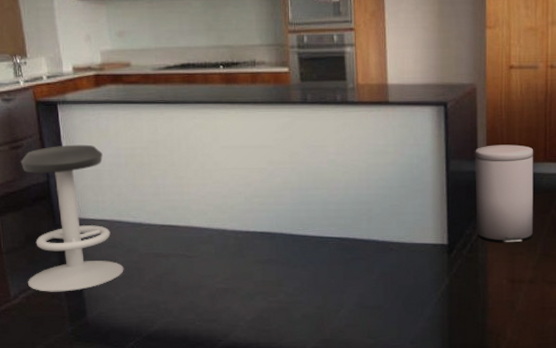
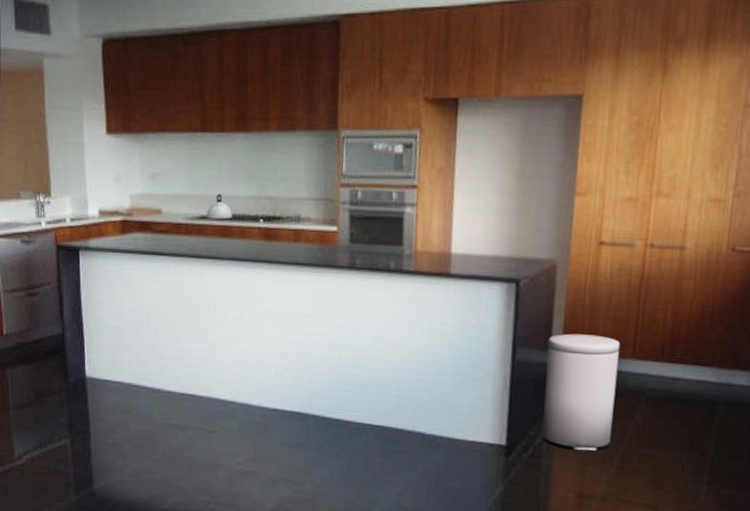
bar stool: present [20,144,124,292] -> none [33,296,137,457]
kettle: none [171,45,196,68] -> present [206,193,233,220]

